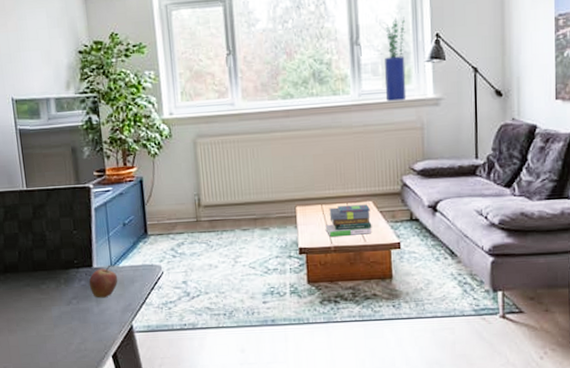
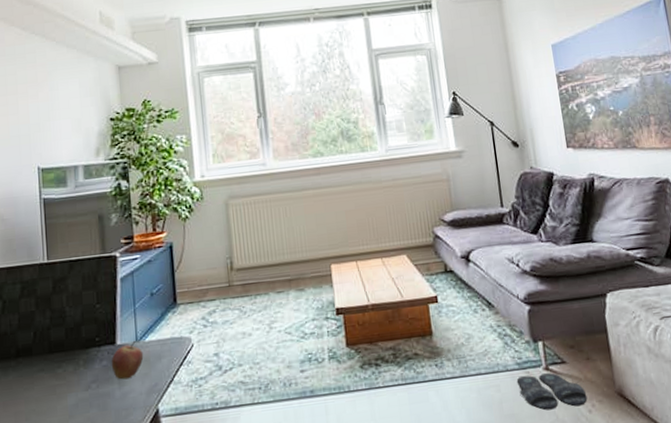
books: present [325,204,372,238] -> none [361,258,408,295]
vase: present [385,16,407,102] -> none [407,77,431,156]
slippers: none [473,321,541,354] -> present [517,373,588,410]

